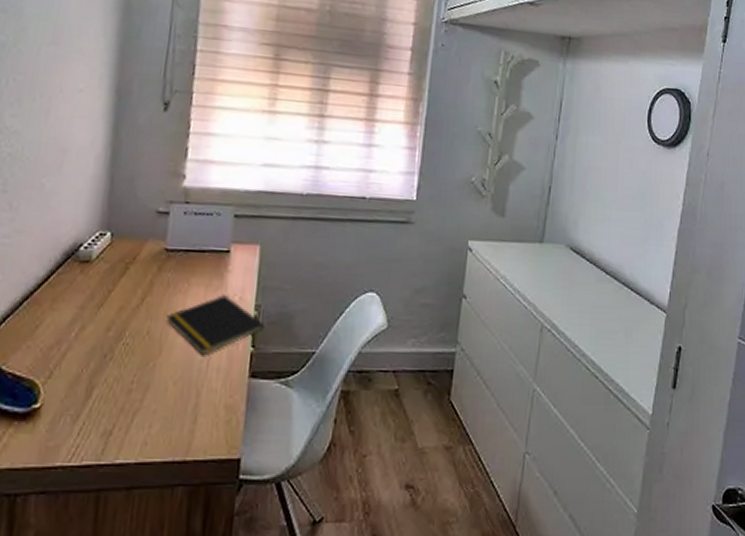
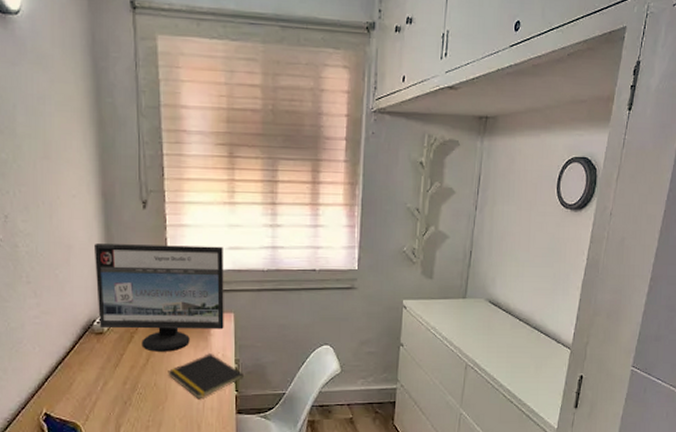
computer monitor: none [86,149,256,291] -> present [95,244,224,352]

